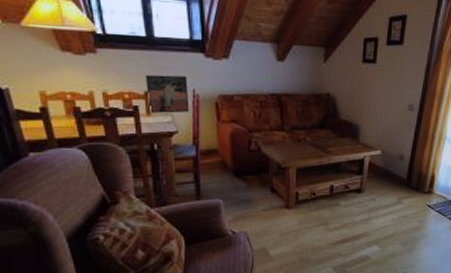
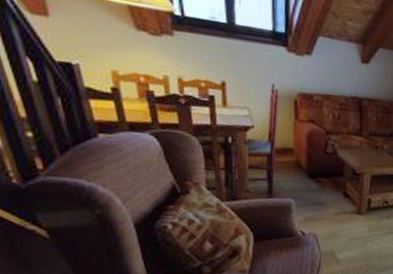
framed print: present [145,74,189,114] -> none [223,63,268,108]

